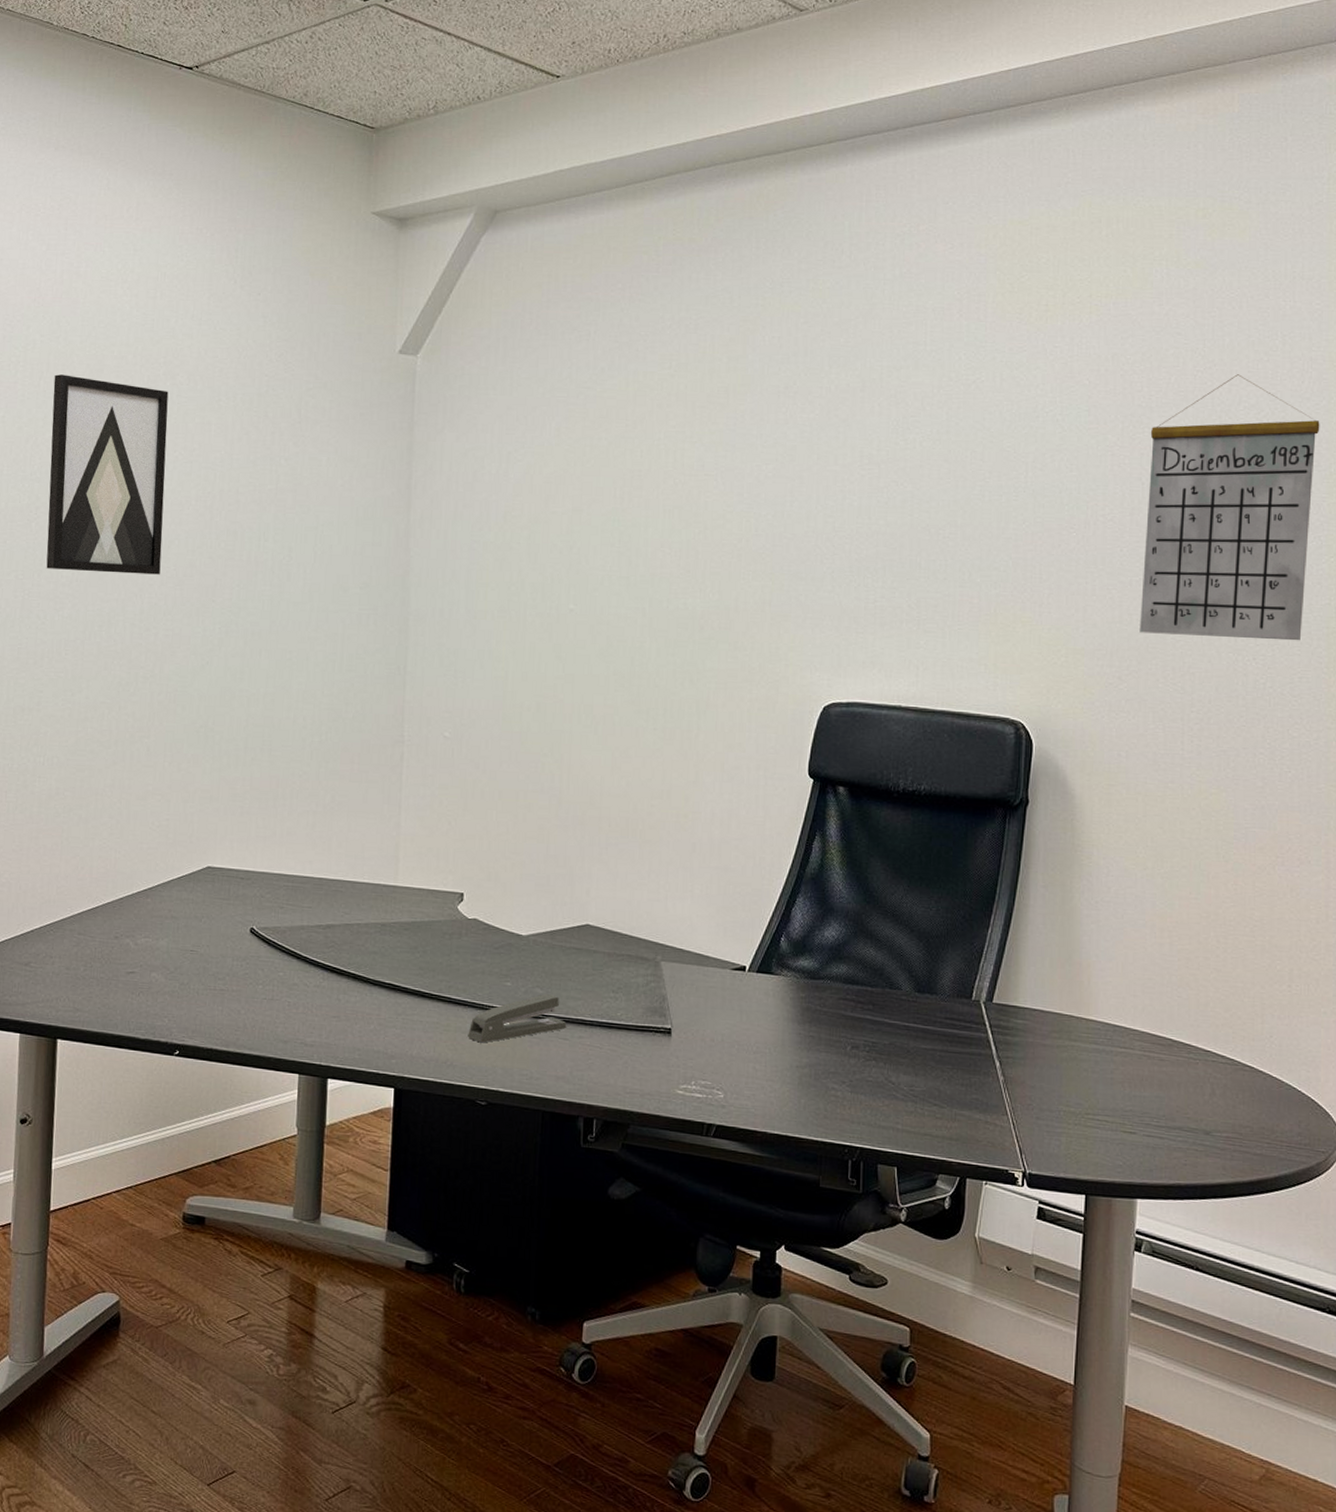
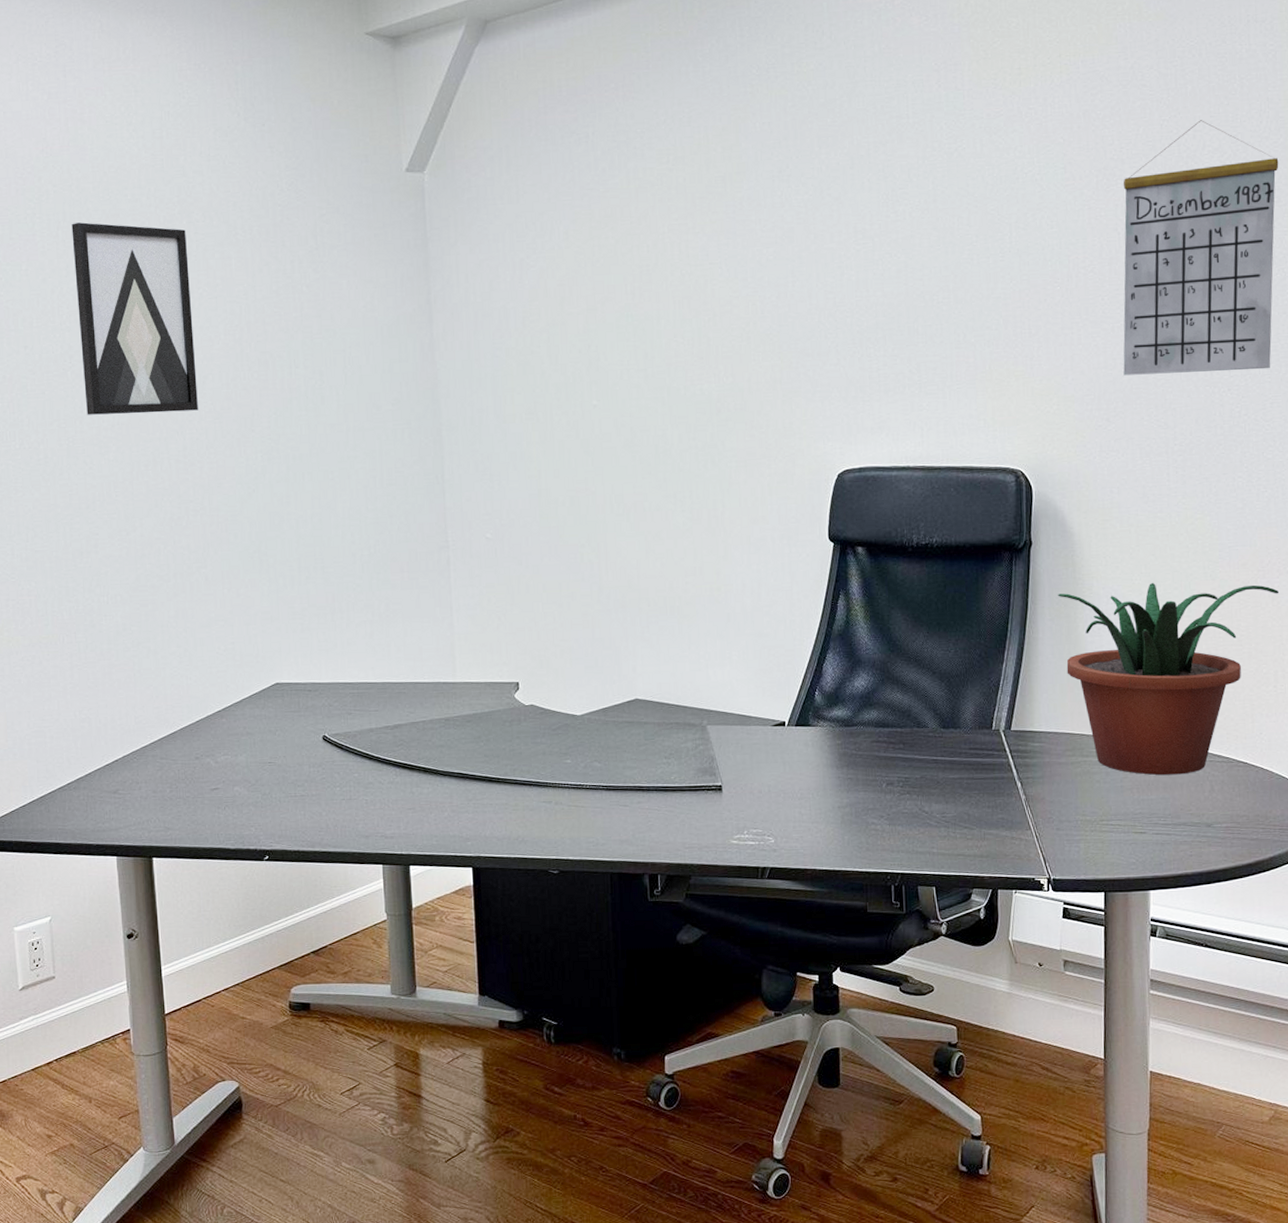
stapler: present [468,993,567,1043] -> none [535,765,626,818]
potted plant: none [1053,857,1299,1073] -> present [1057,582,1280,775]

